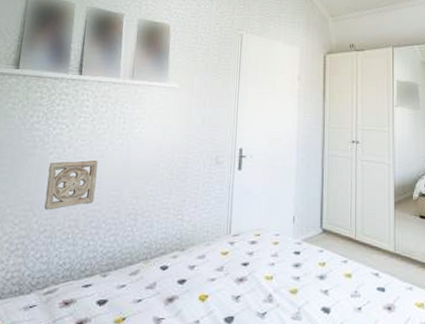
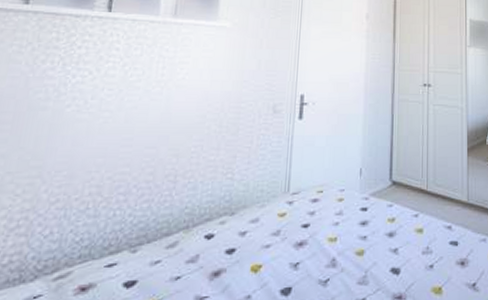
wall ornament: present [44,160,98,210] -> none [57,113,129,176]

